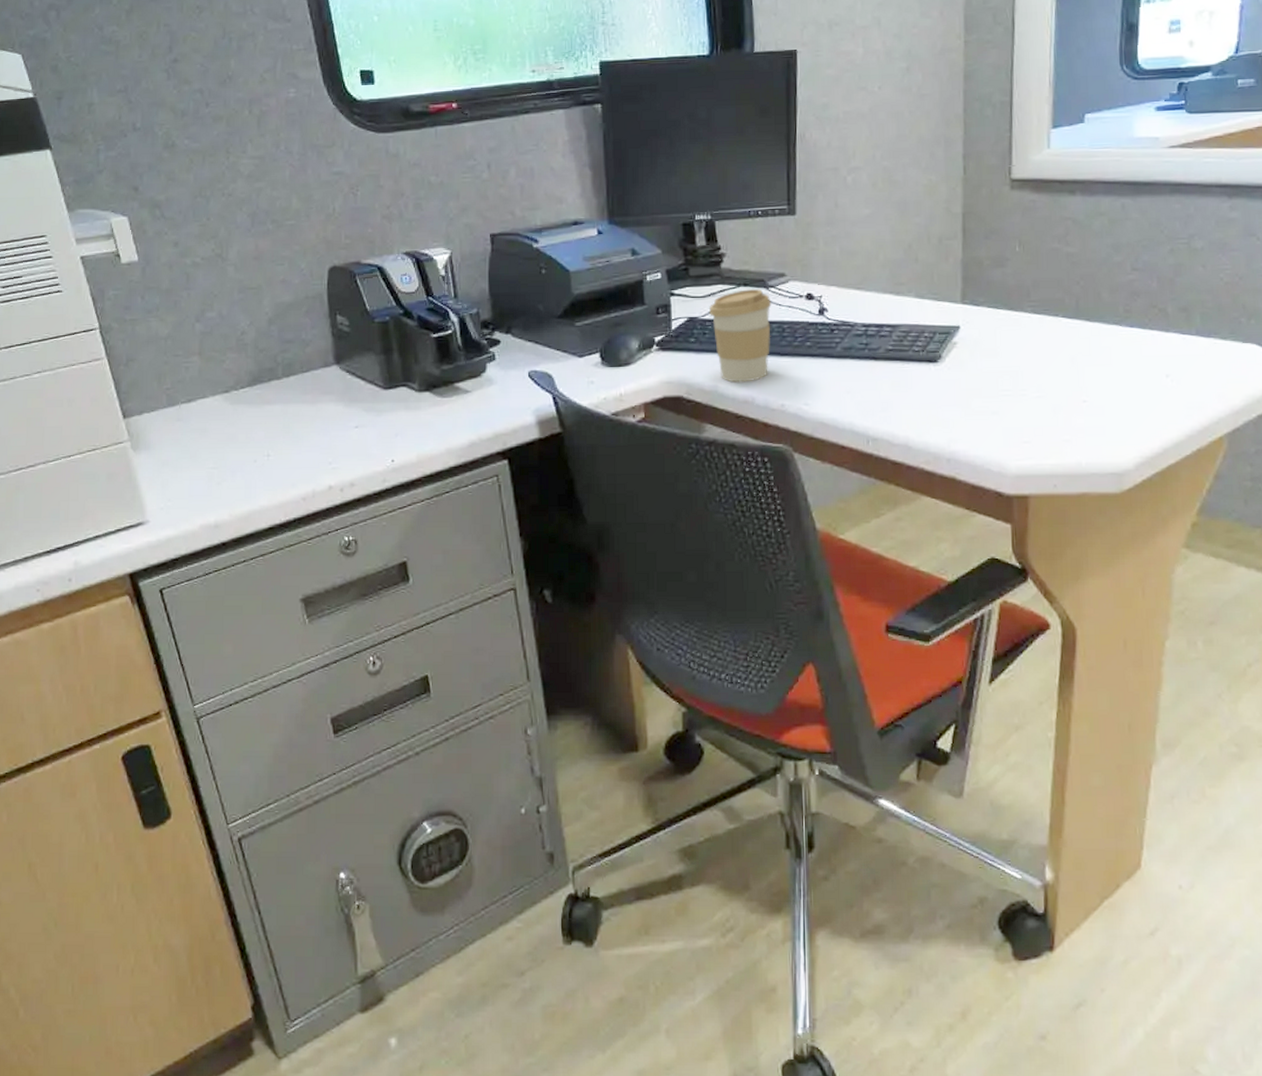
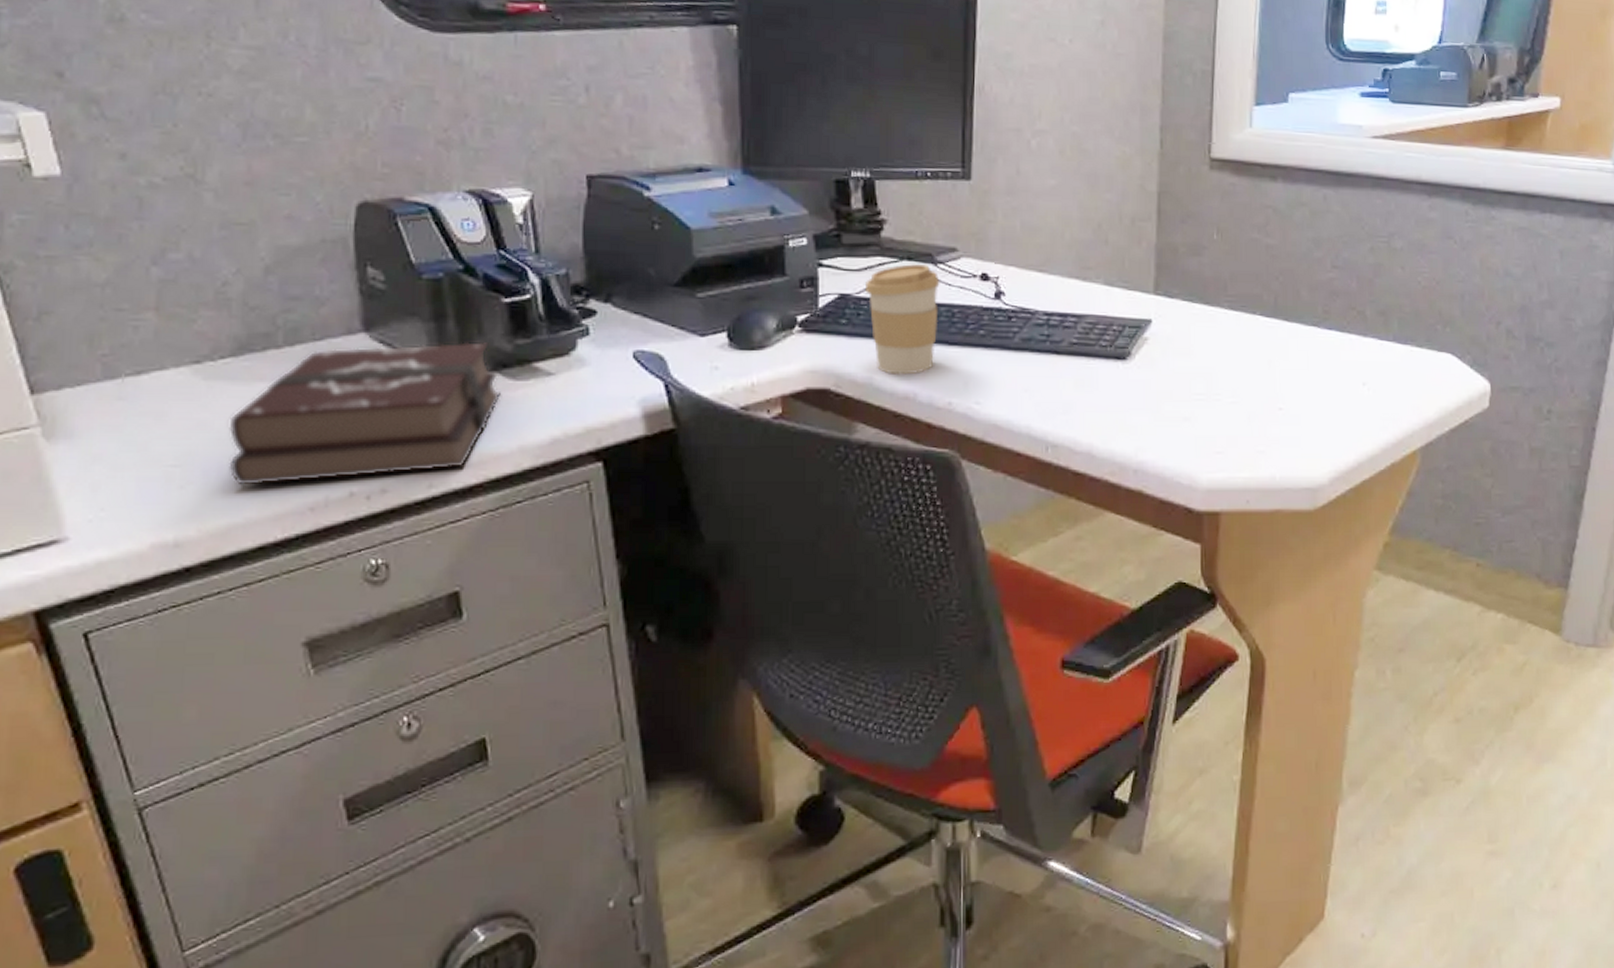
hardback book: none [248,369,433,482] -> present [228,342,502,485]

